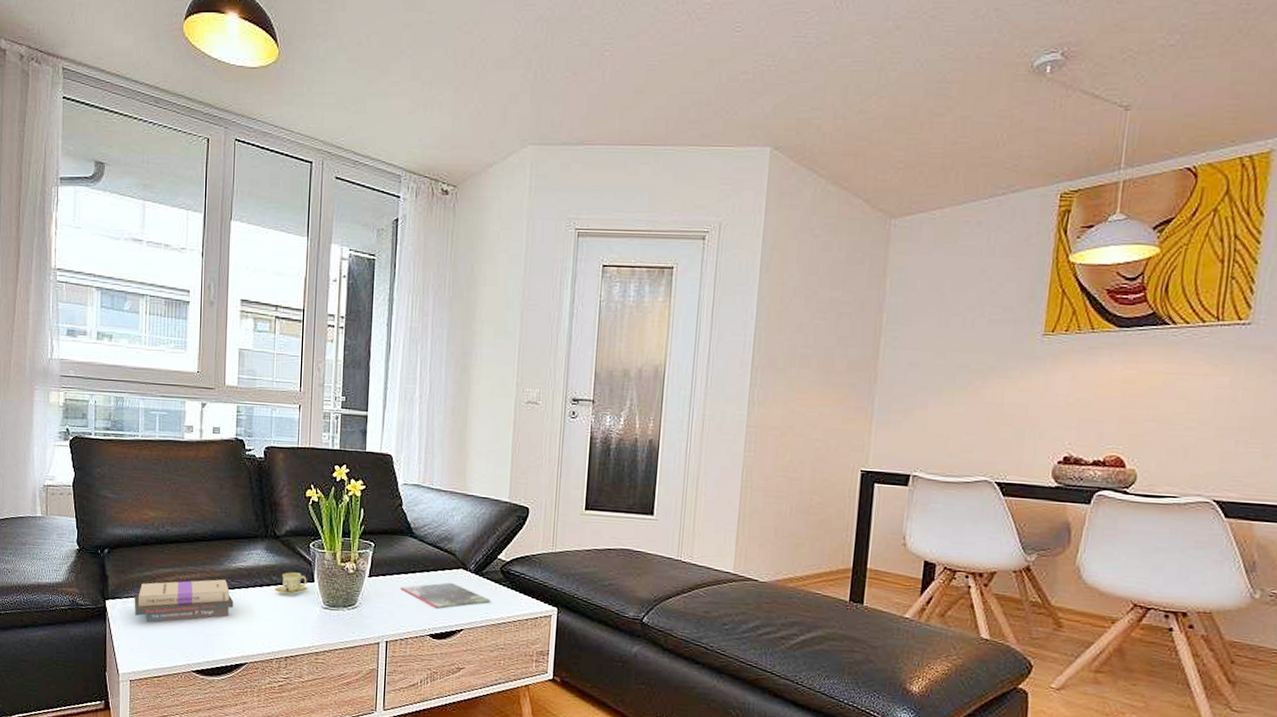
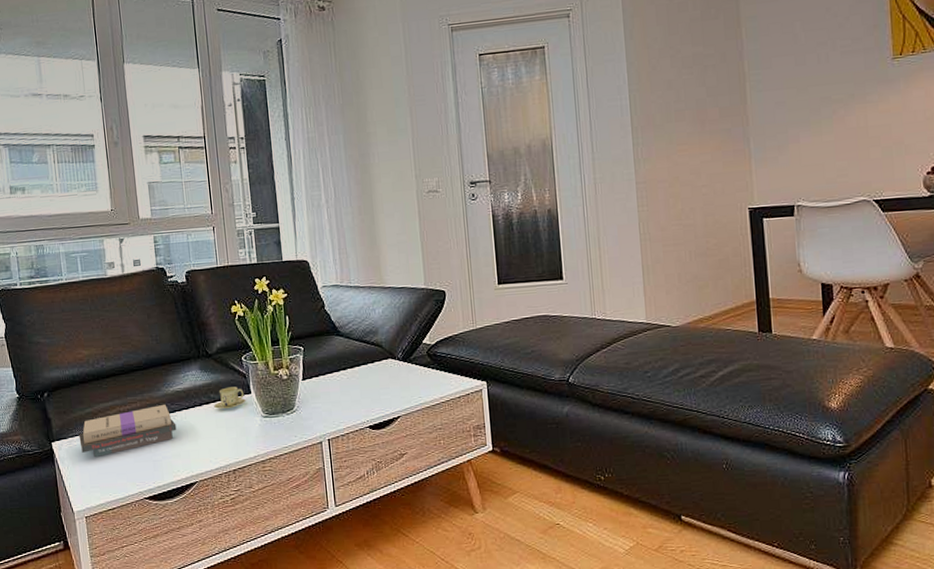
magazine: present [400,582,491,609] -> none [334,373,423,400]

